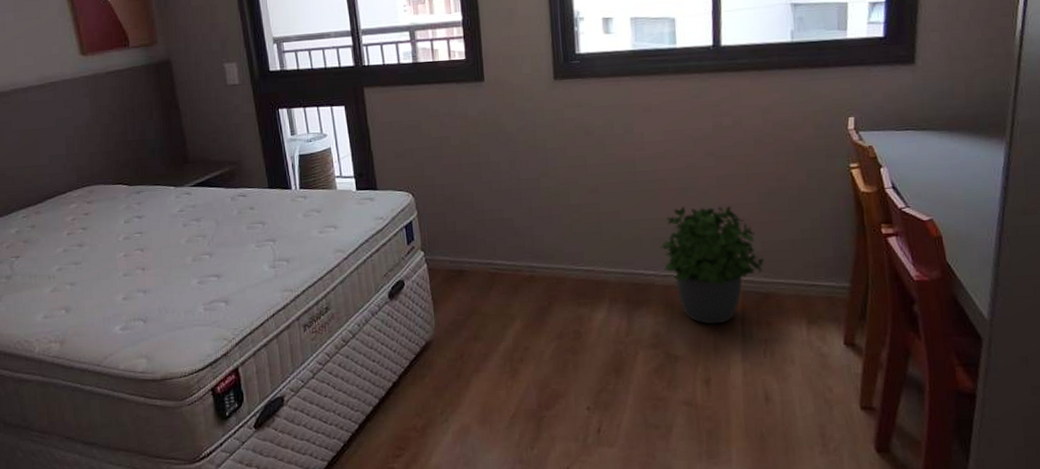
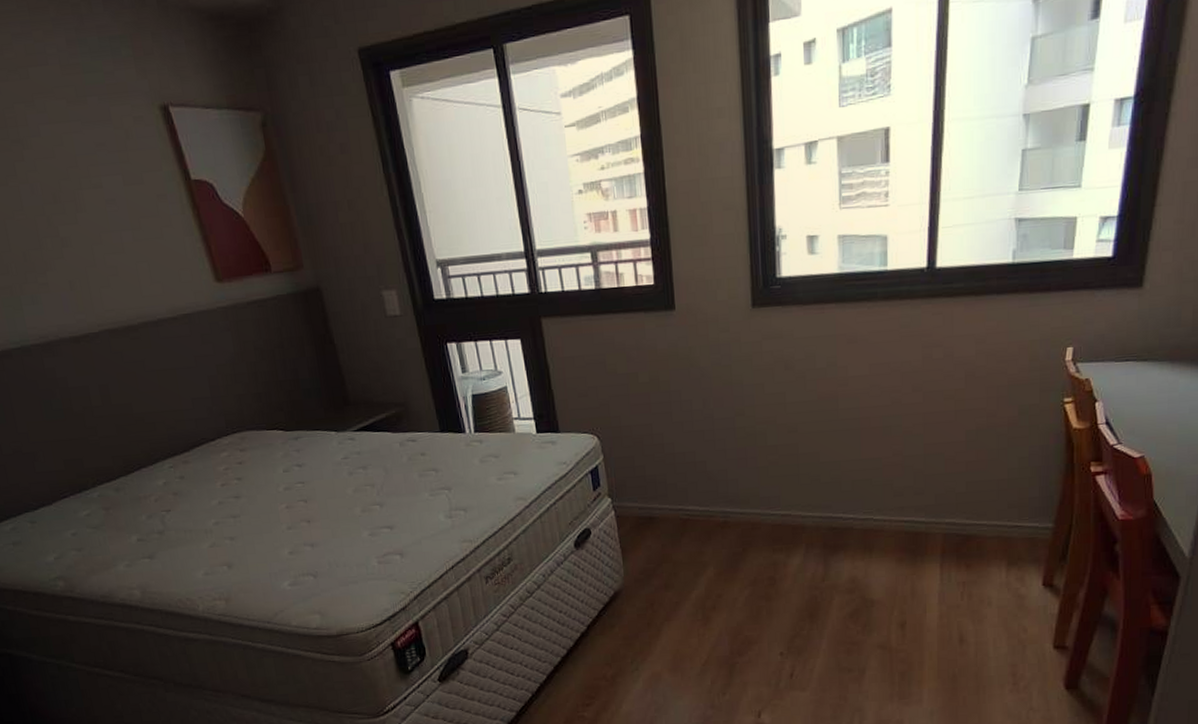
potted plant: present [659,205,765,325] -> none [860,444,969,568]

